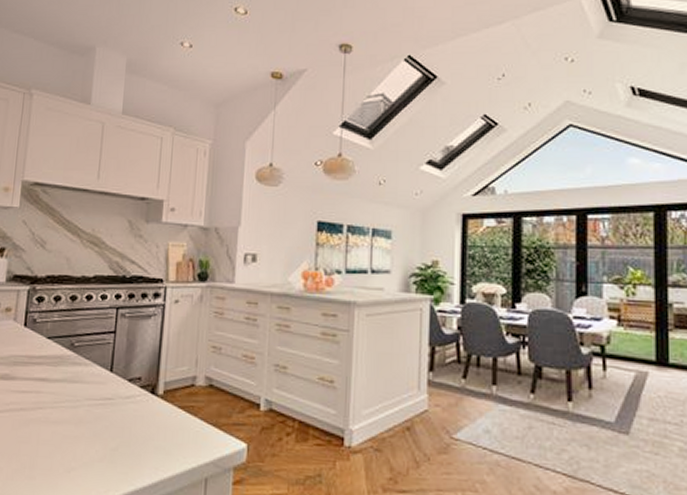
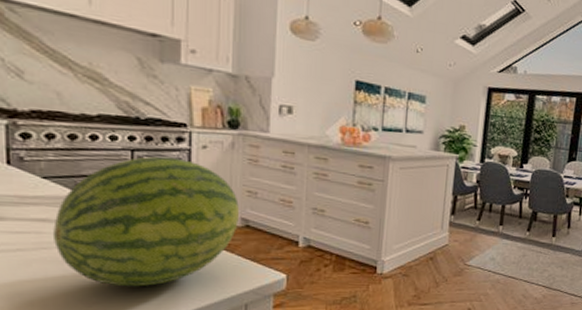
fruit: none [48,313,204,453] -> present [53,156,239,287]

